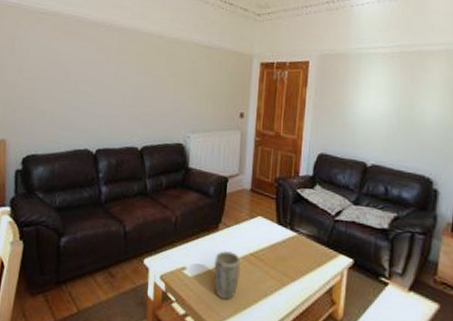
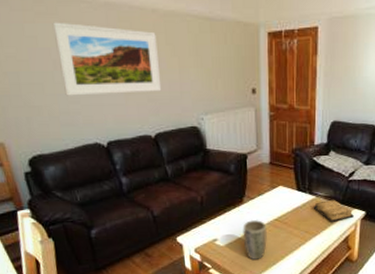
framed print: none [69,40,159,107] -> present [52,22,162,96]
diary: none [293,239,340,267] -> present [313,199,354,222]

